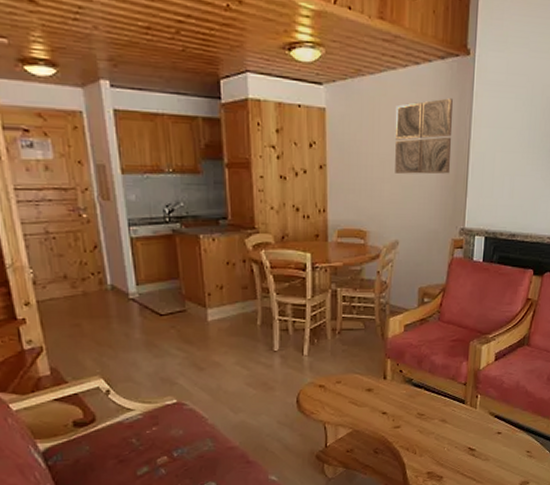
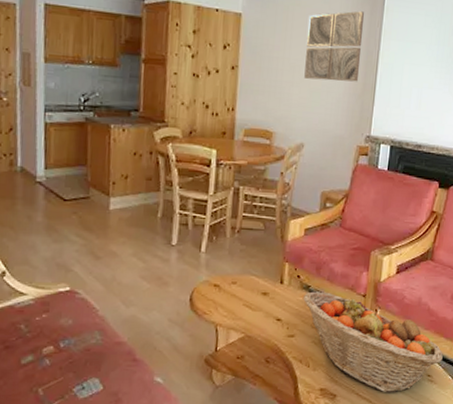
fruit basket: none [407,383,541,471] -> present [303,291,443,393]

